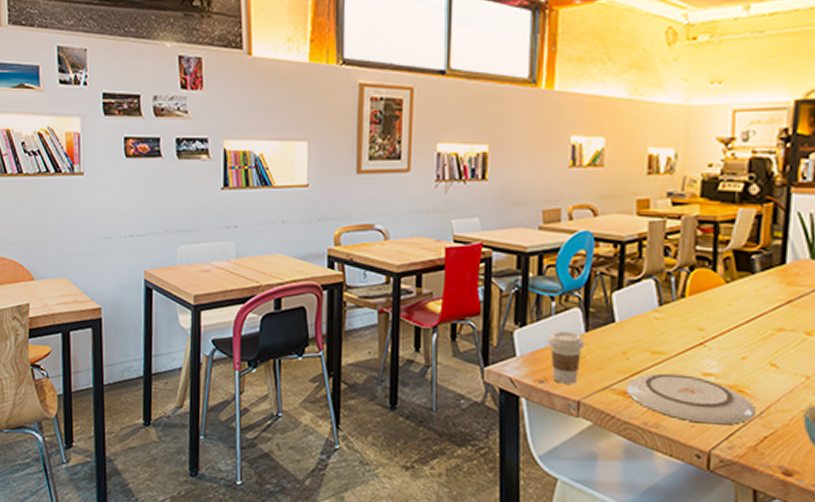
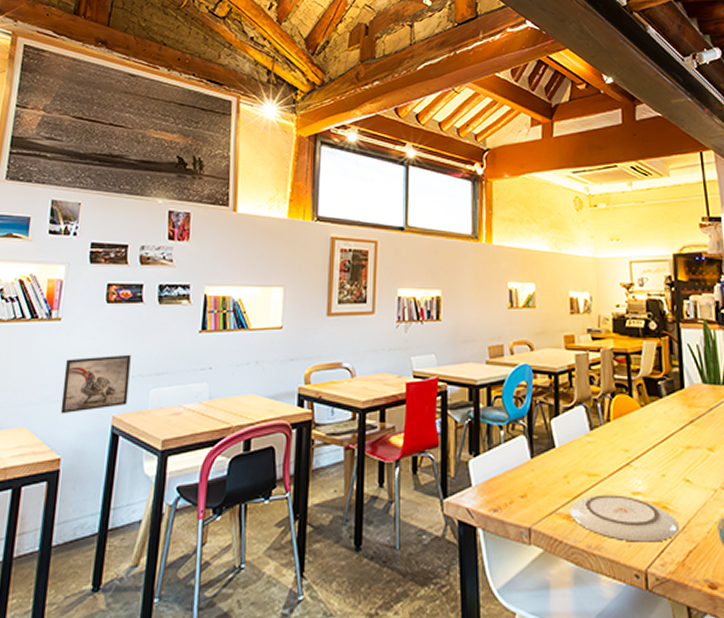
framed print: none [93,210,157,267] -> present [60,354,131,414]
coffee cup: present [547,330,585,384] -> none [499,458,531,511]

